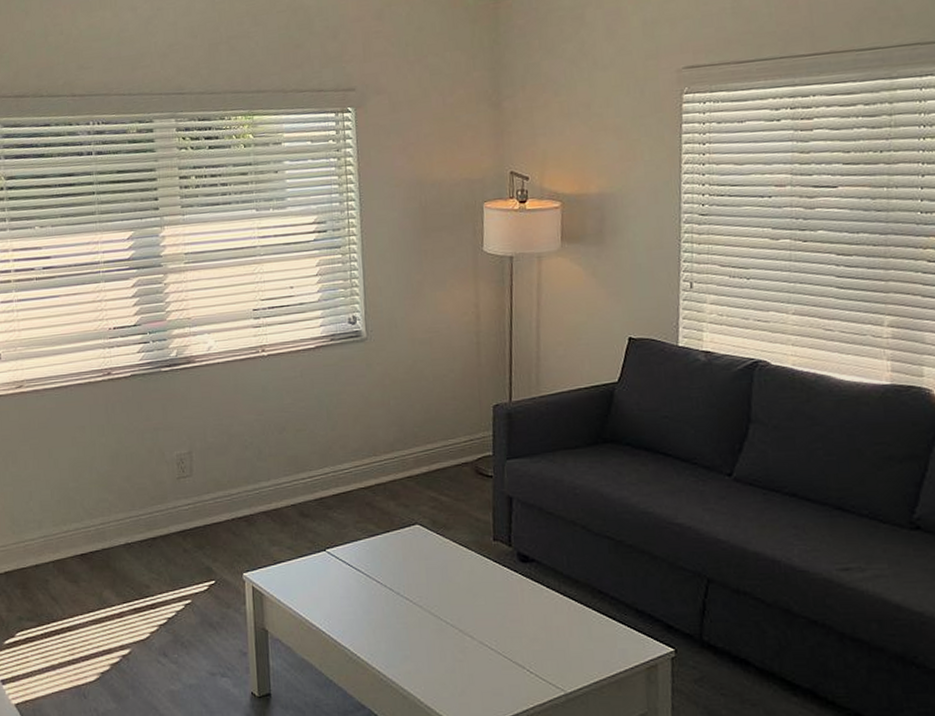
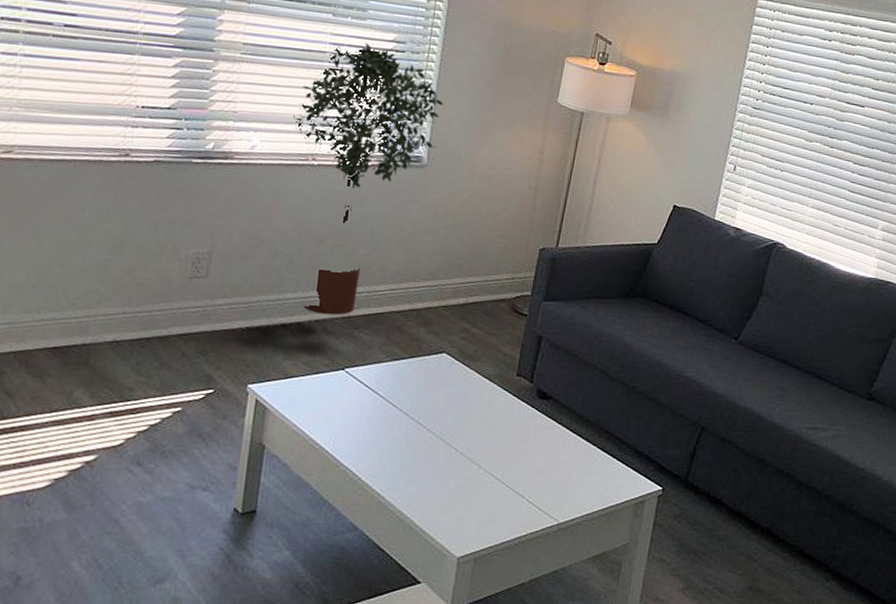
potted tree: none [239,229,373,499] -> present [293,42,444,316]

